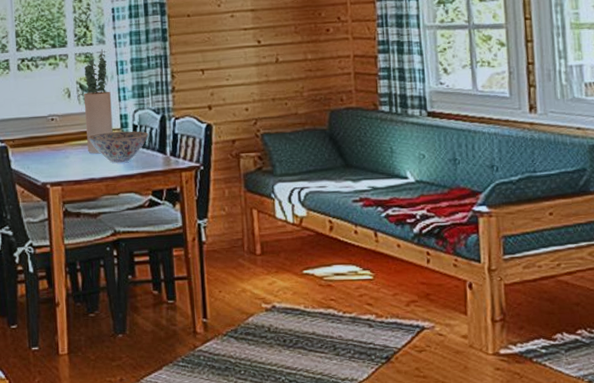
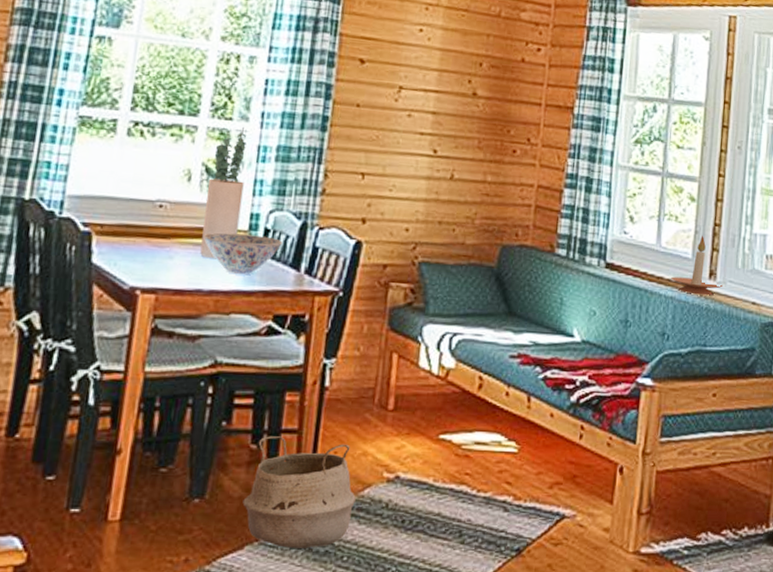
woven basket: none [155,283,243,367] -> present [243,436,356,548]
candle holder: none [492,75,544,128] -> present [671,235,723,296]

